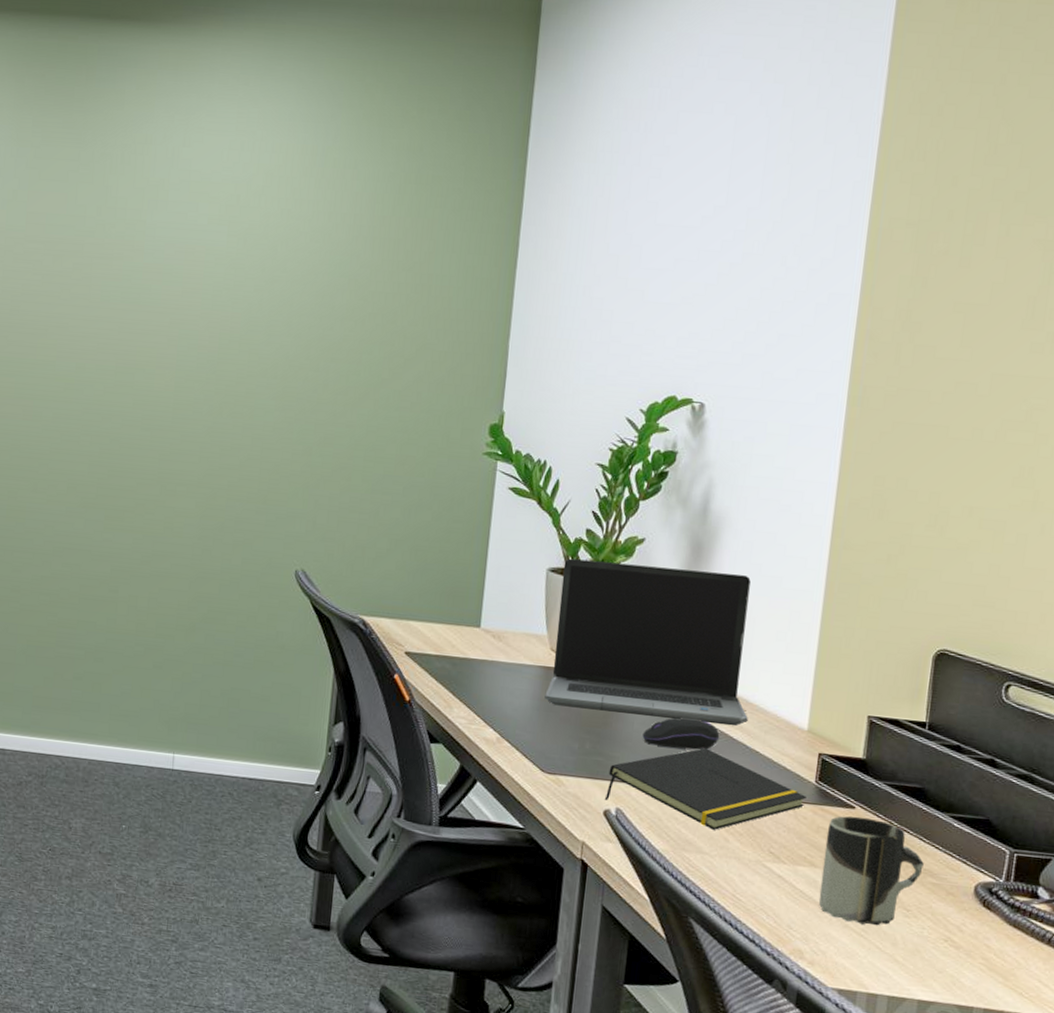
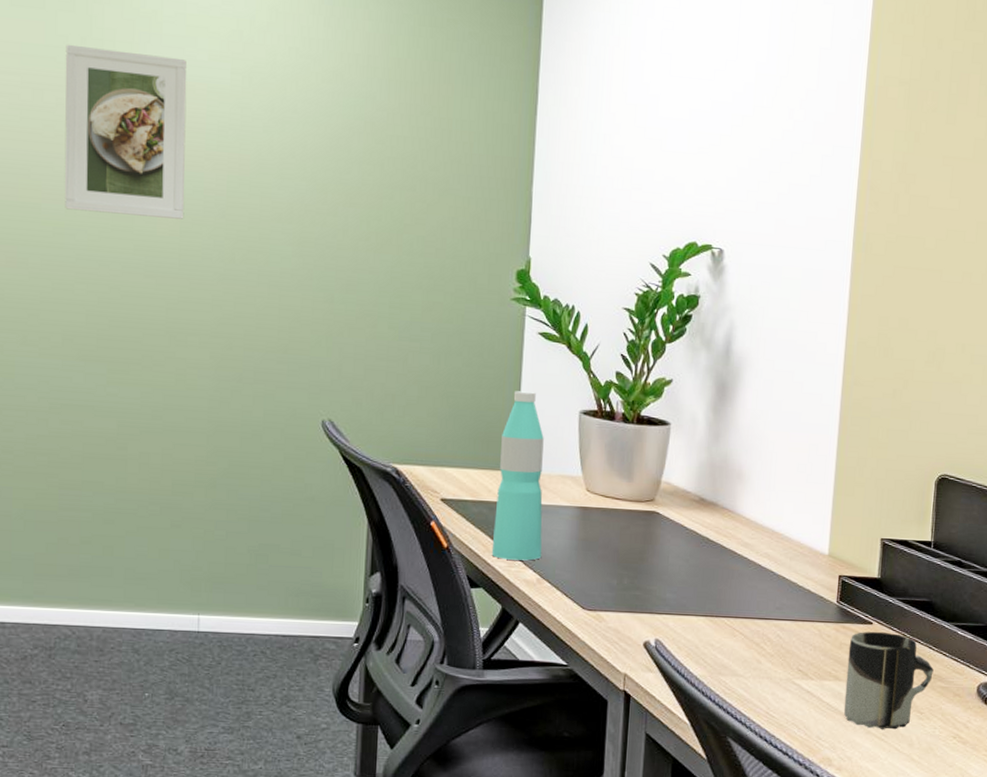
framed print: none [75,213,188,375] -> present [64,44,187,219]
water bottle: none [452,546,510,719] -> present [491,391,544,561]
laptop computer: present [544,558,751,726] -> none [582,401,774,555]
notepad: present [604,748,806,830] -> none [644,577,829,653]
computer mouse: present [642,717,720,750] -> none [677,549,749,579]

